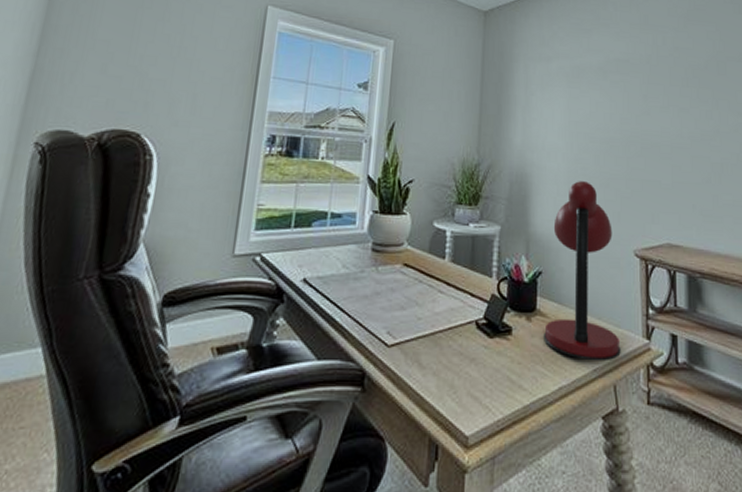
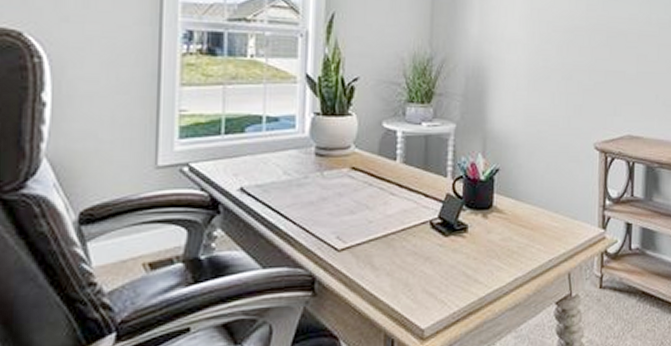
desk lamp: present [544,181,621,362] -> none [500,74,577,253]

